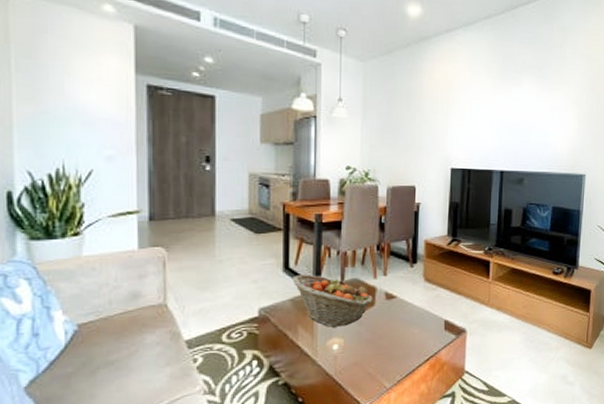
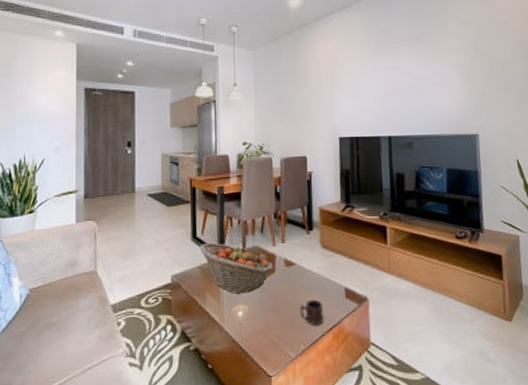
mug: none [398,331,422,358] -> present [300,299,324,326]

